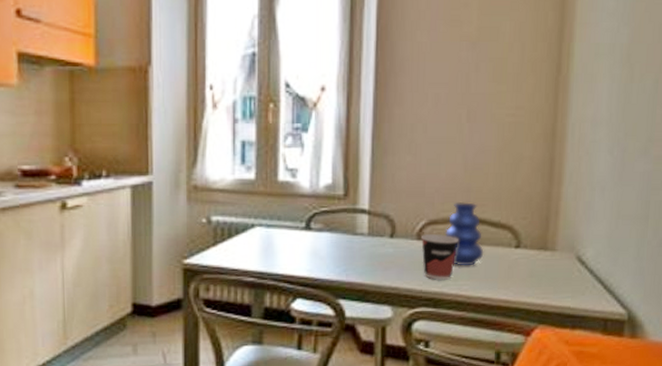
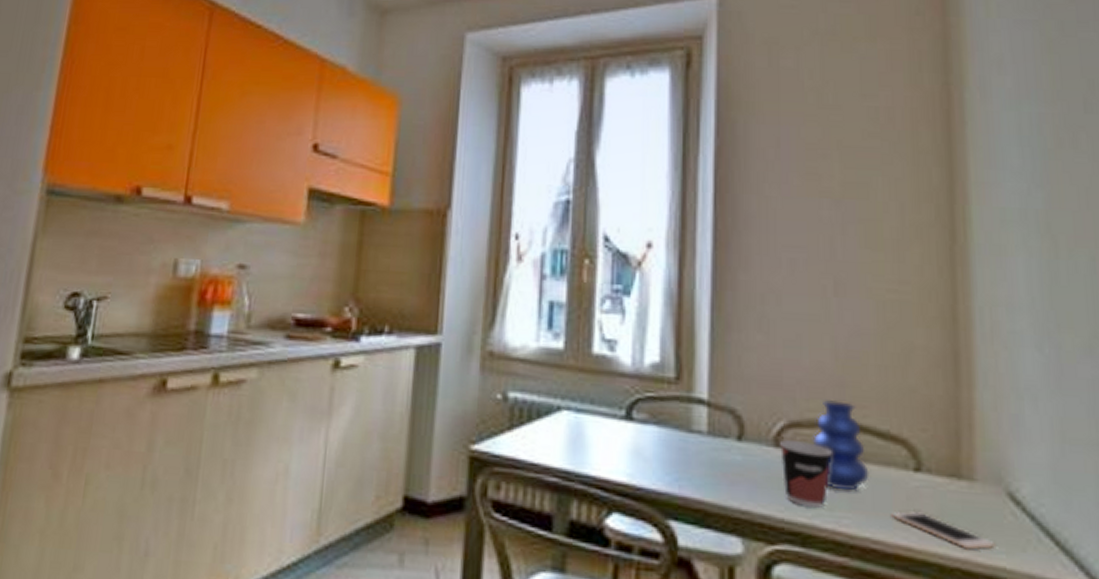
cell phone: none [497,276,566,298] -> present [891,511,997,550]

